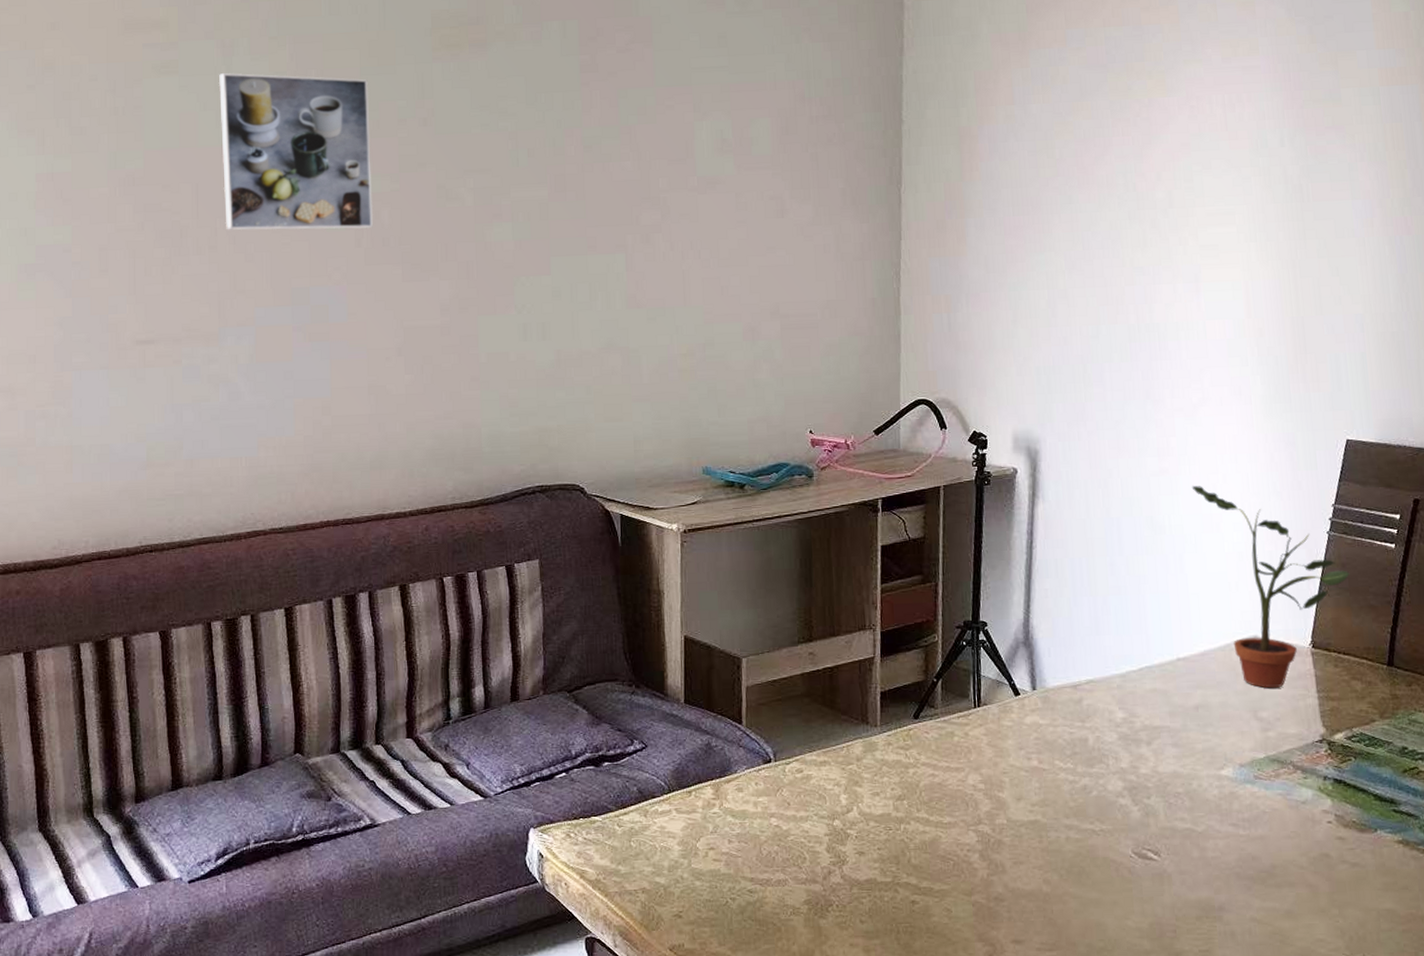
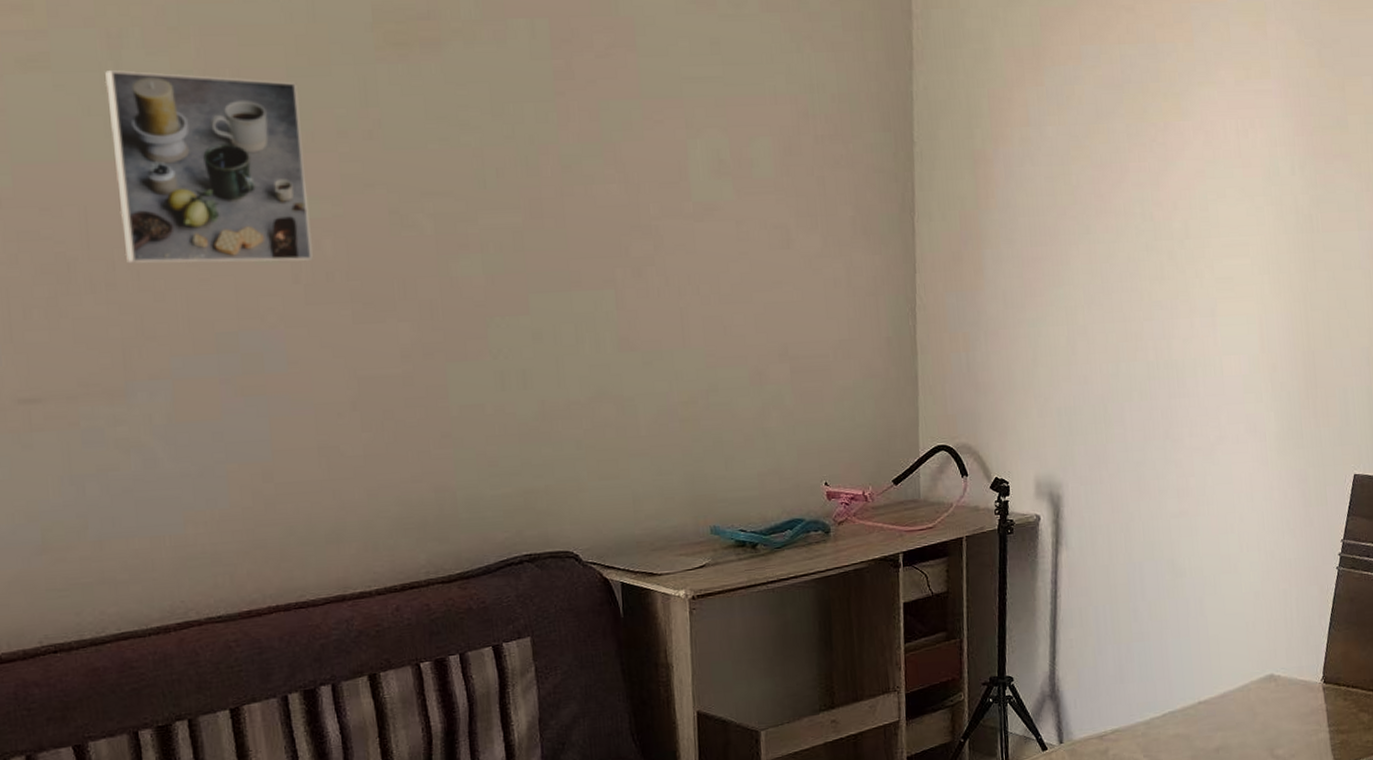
potted plant: present [1191,486,1350,689] -> none [1210,526,1358,726]

